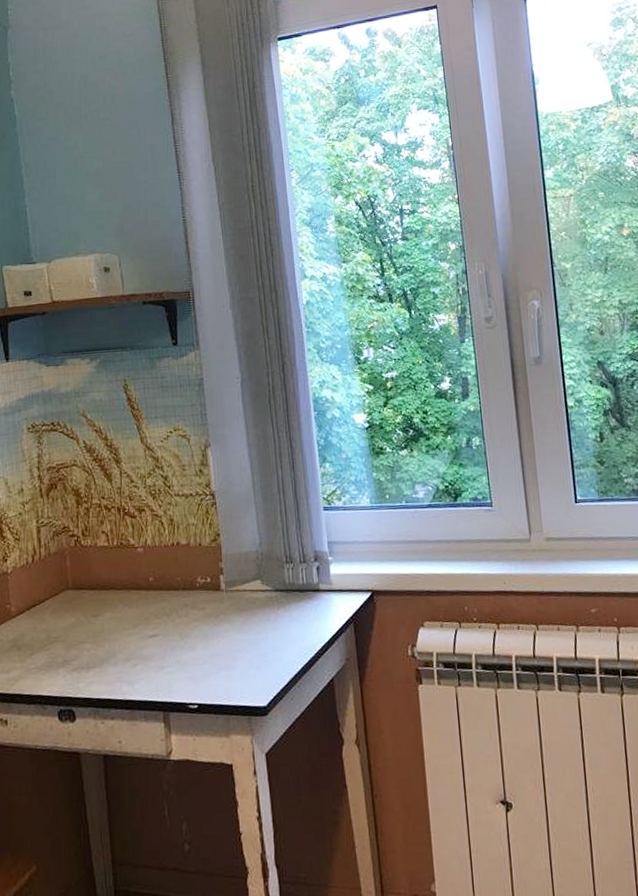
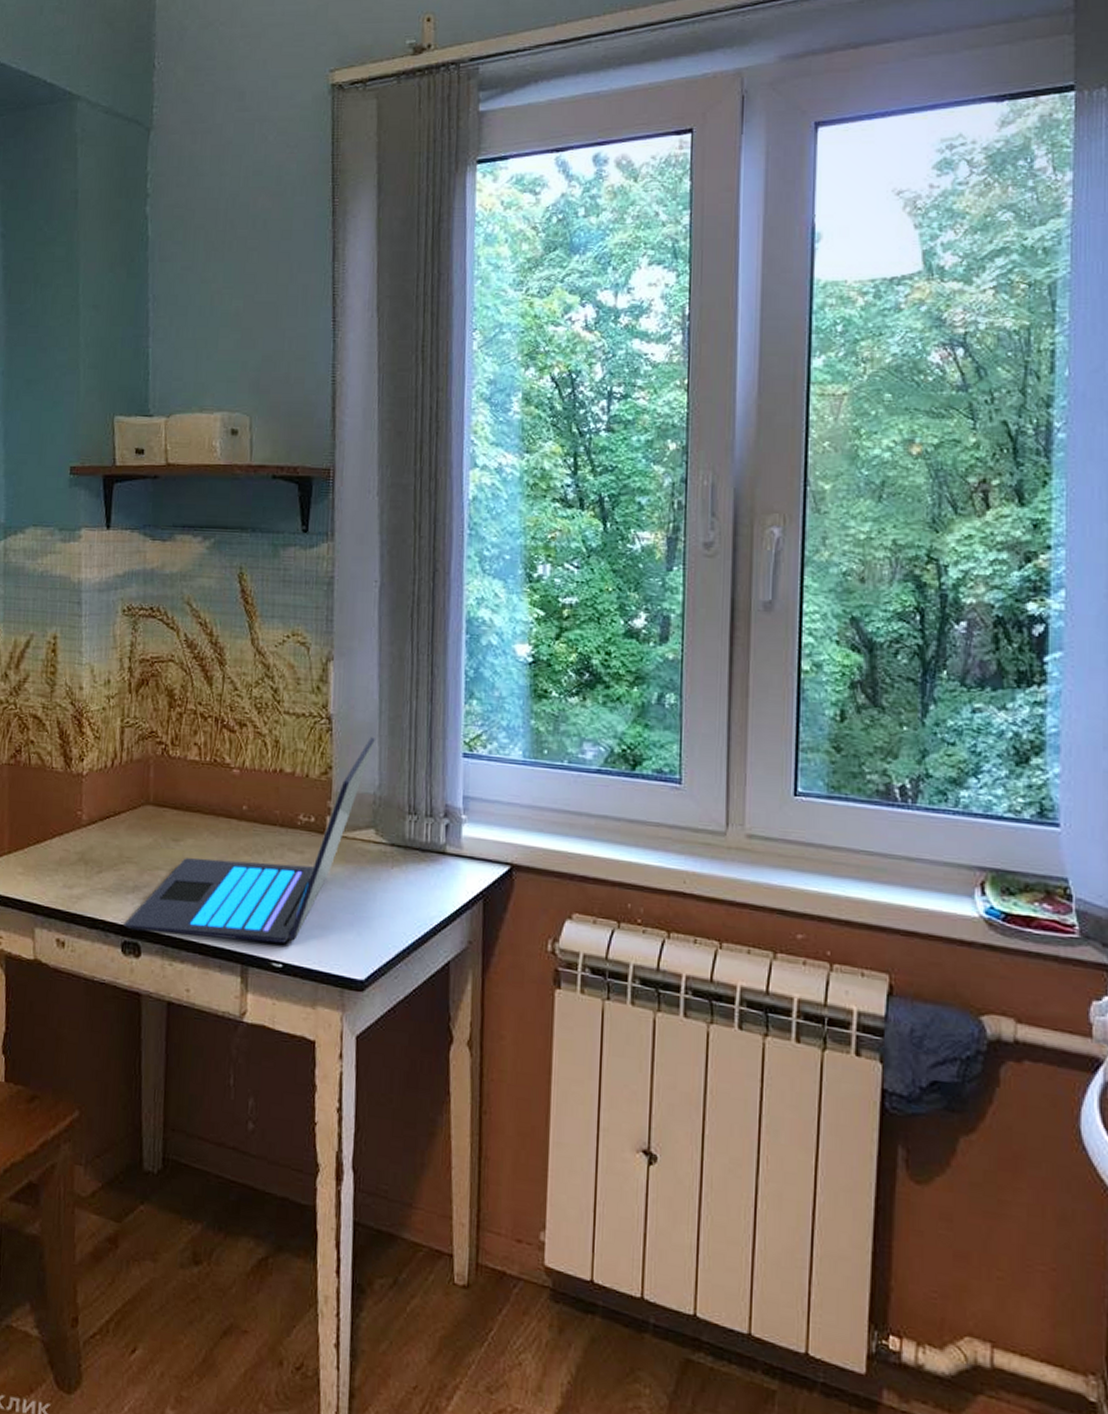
laptop: none [58,505,253,699] -> present [123,737,376,943]

